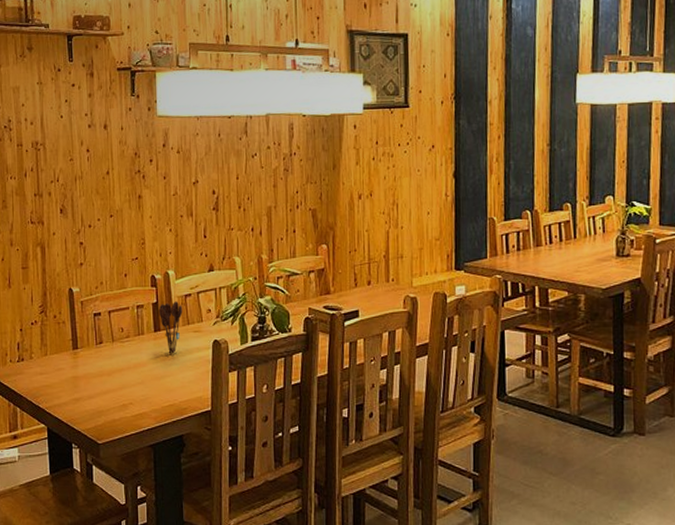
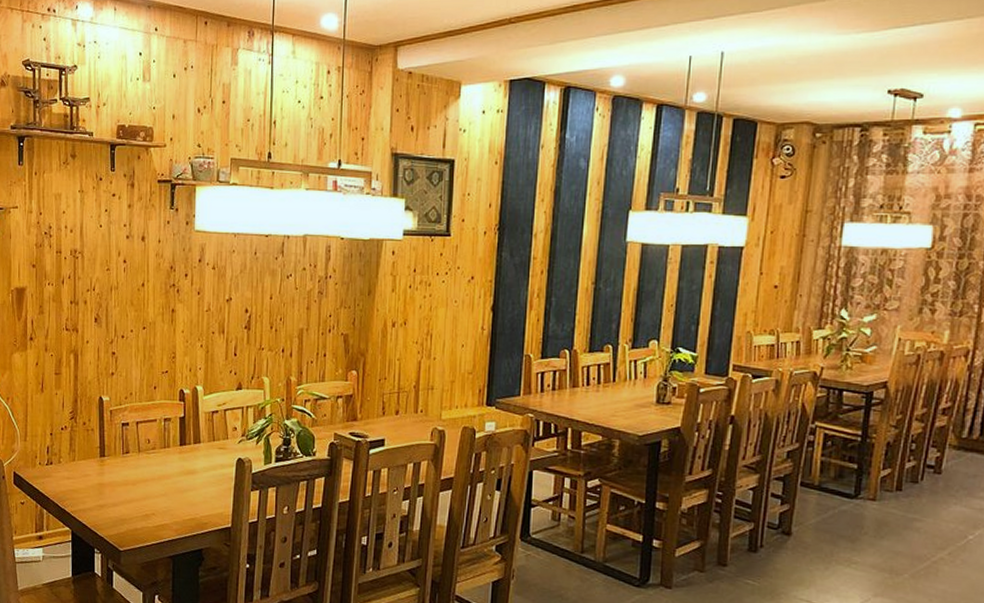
utensil holder: present [158,301,183,354] -> none [185,417,209,469]

